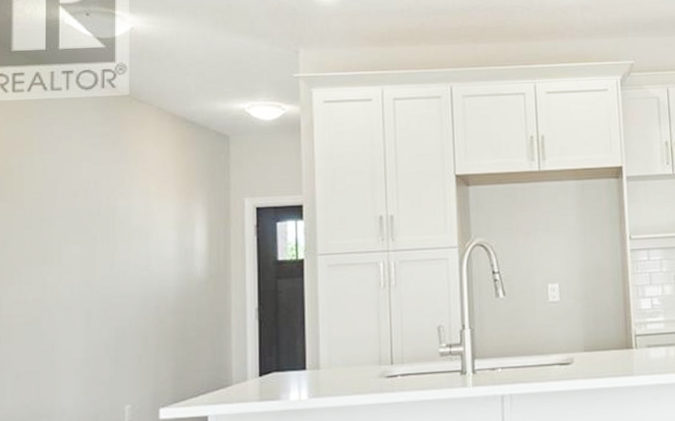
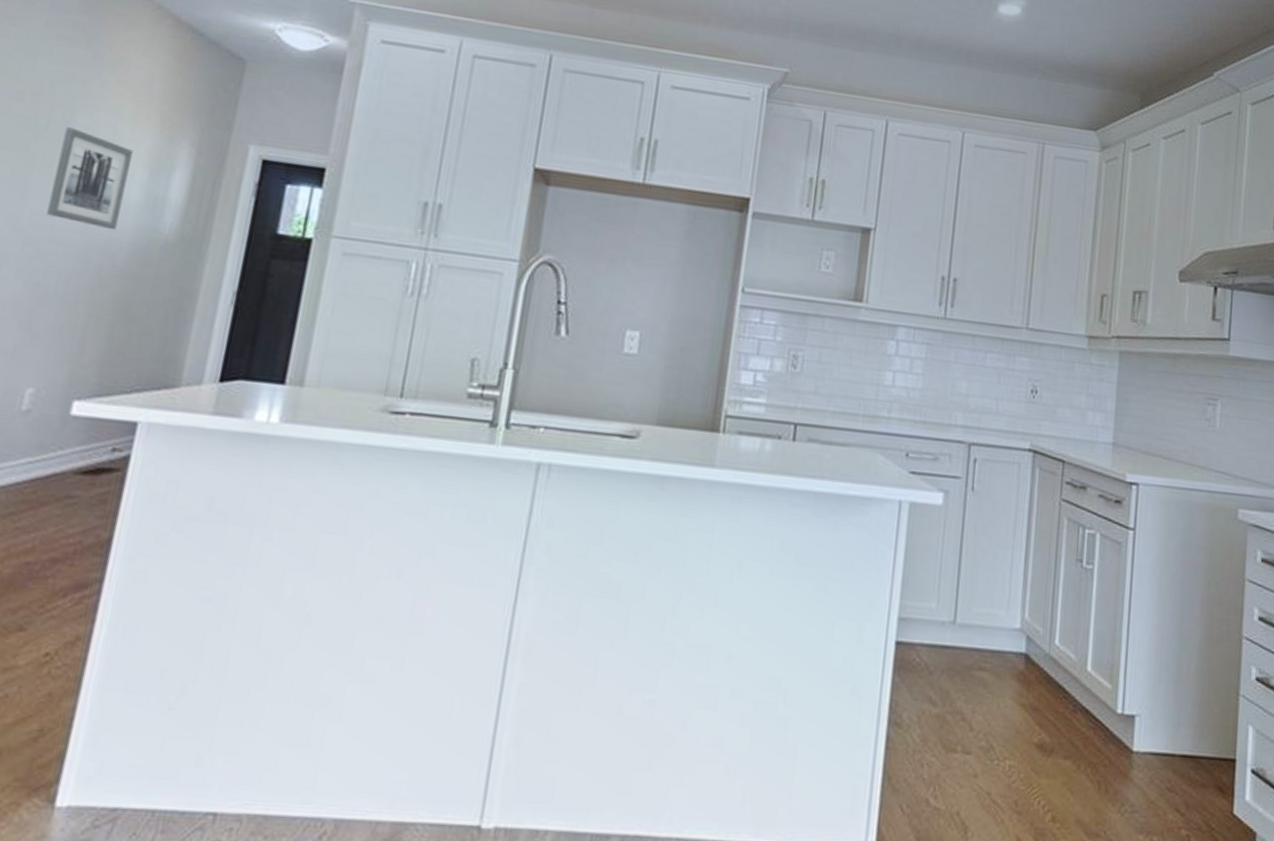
wall art: none [112,210,163,280] -> present [46,127,133,231]

